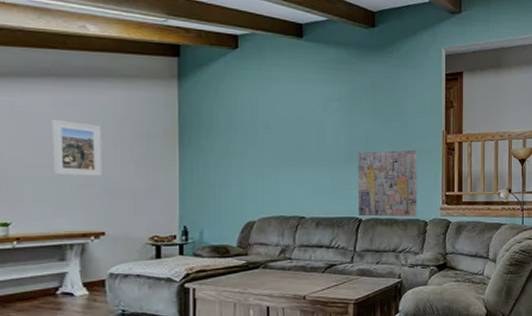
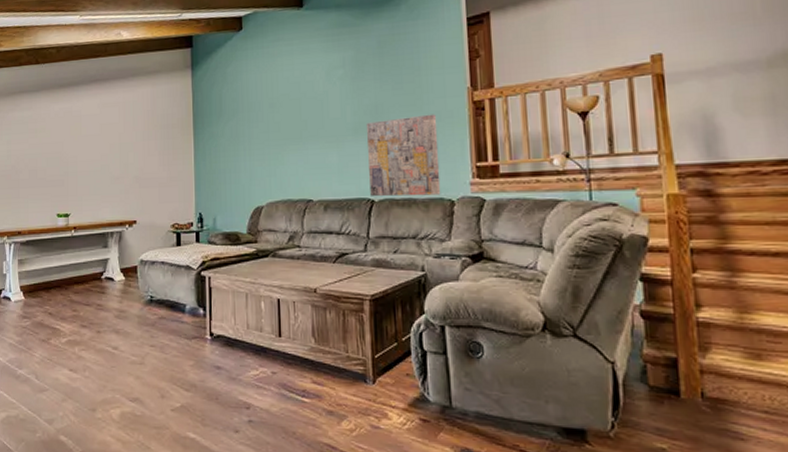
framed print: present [52,120,102,176] -> none [98,119,134,170]

